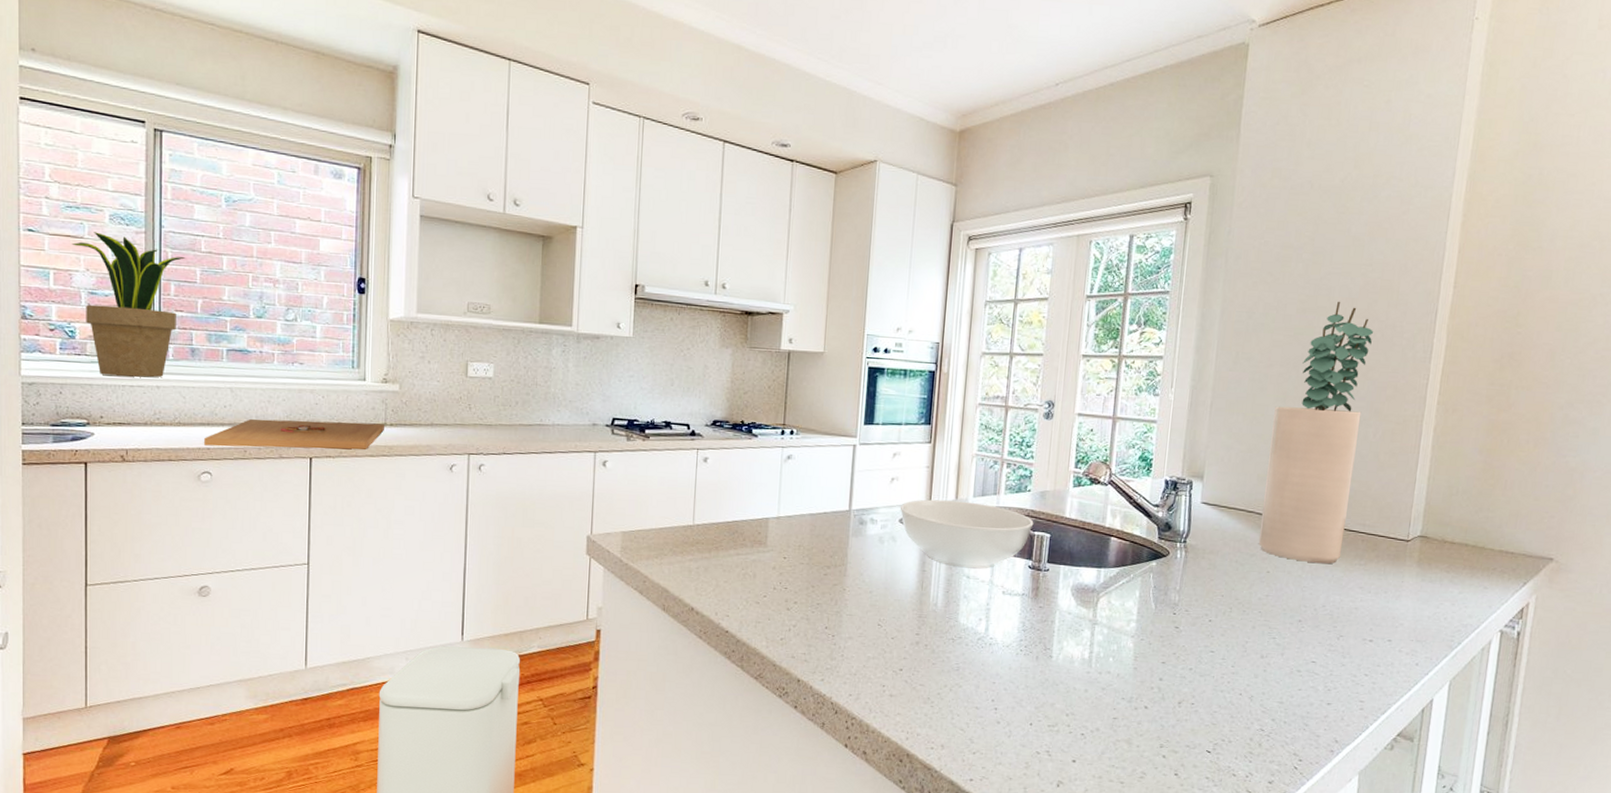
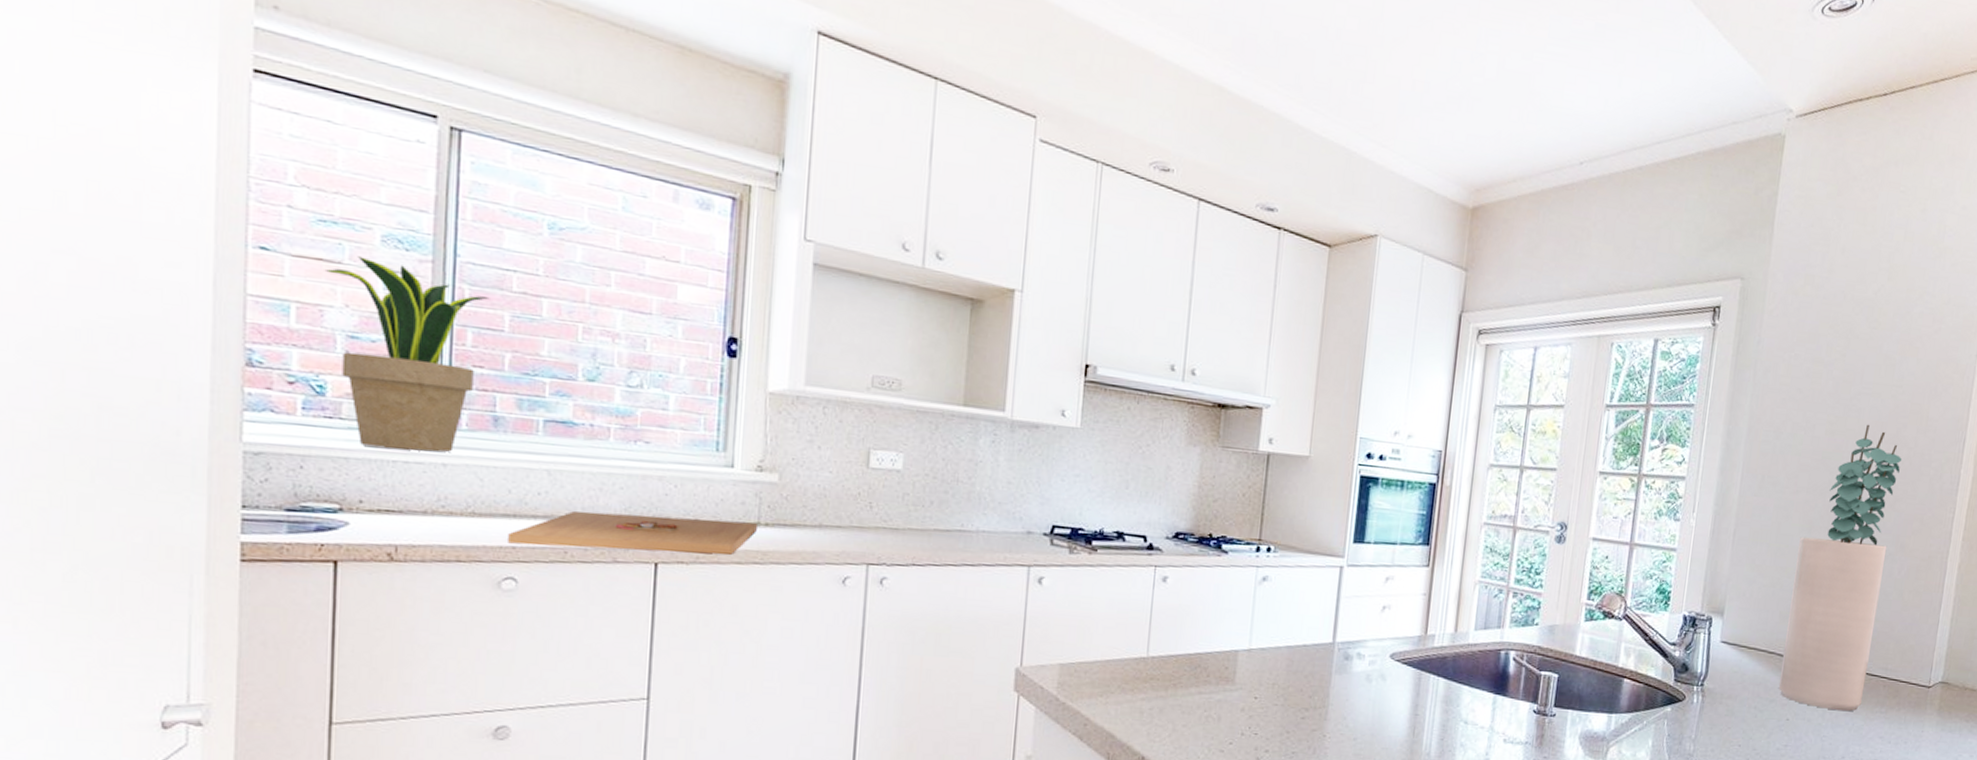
bowl: present [900,499,1034,569] -> none [1391,631,1541,714]

